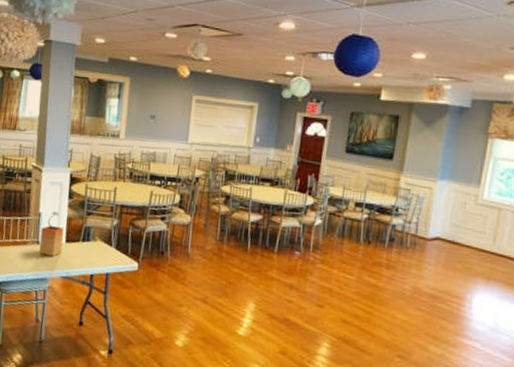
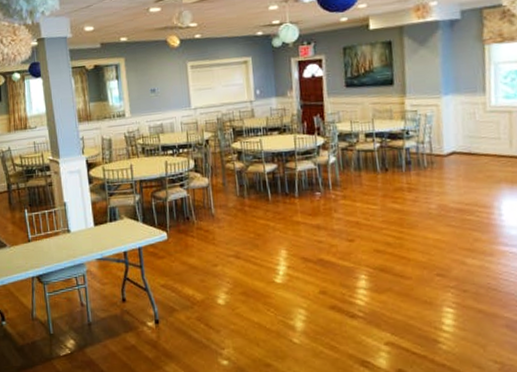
potted plant: present [38,211,65,256] -> none [69,198,92,242]

